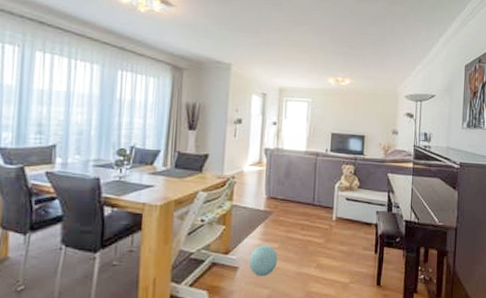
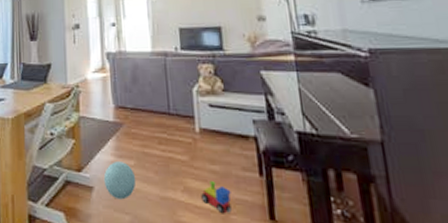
toy train: none [329,259,353,283] -> present [201,181,232,214]

